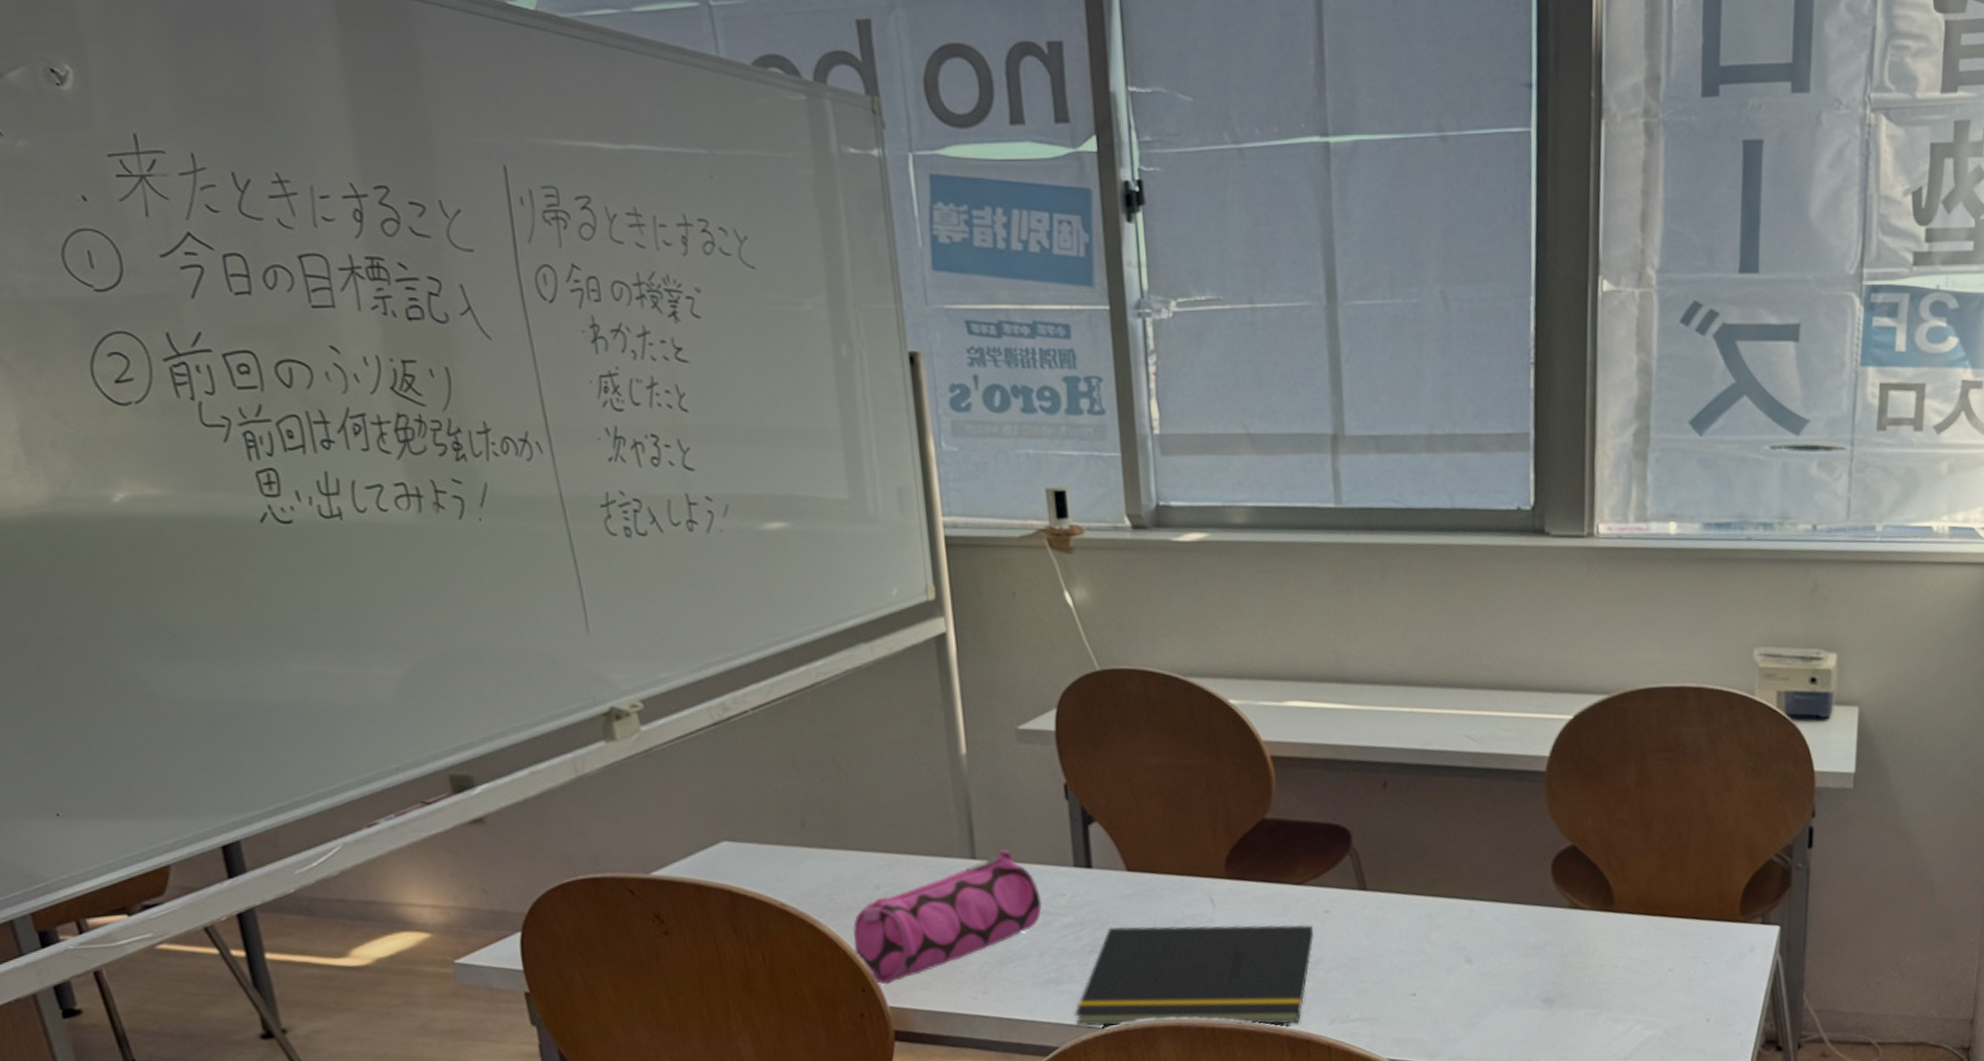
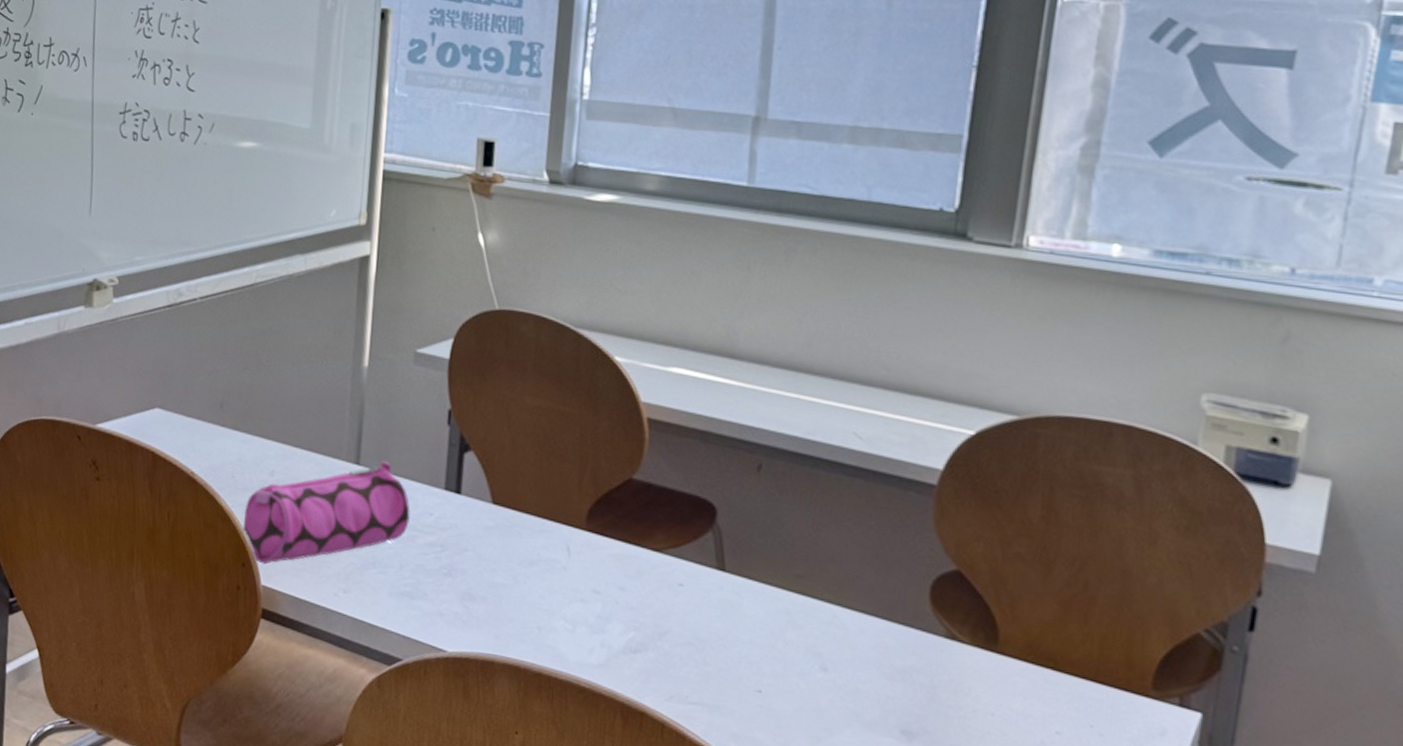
notepad: present [1075,924,1313,1027] -> none [421,554,664,692]

